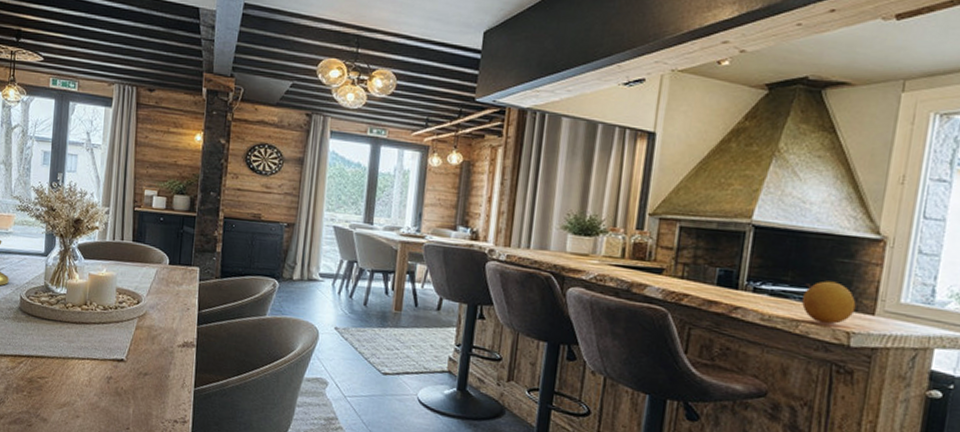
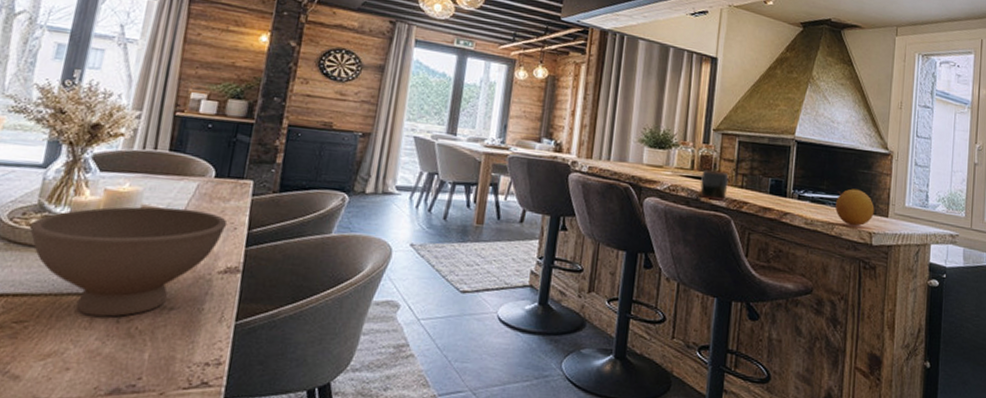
bowl: none [41,288,182,379] -> present [30,206,228,317]
mug: none [631,258,667,293] -> present [700,169,729,201]

